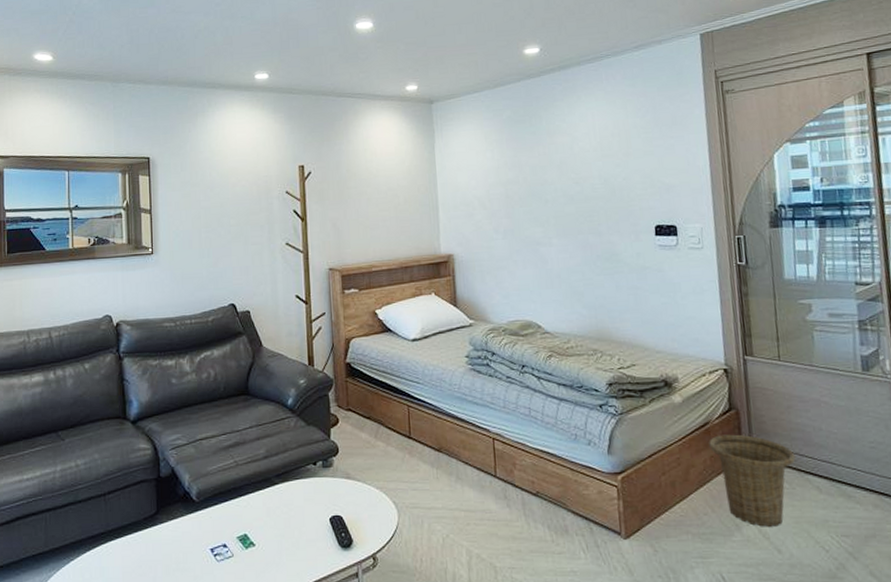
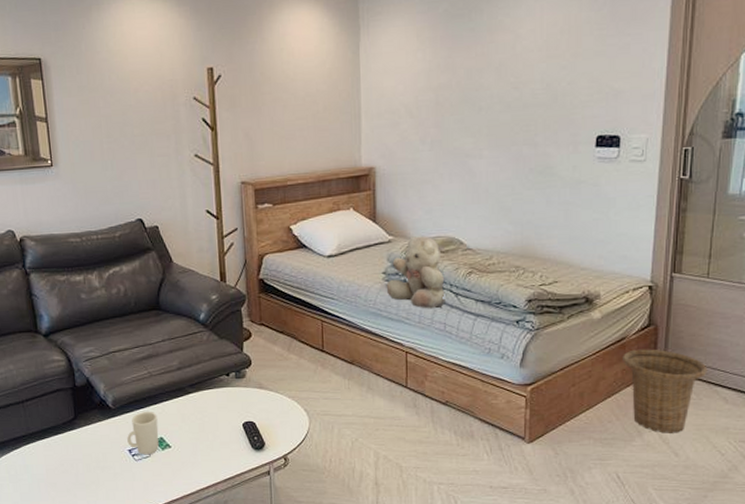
mug: none [210,505,243,555] -> present [127,412,159,455]
teddy bear: none [469,320,528,393] -> present [386,236,445,309]

